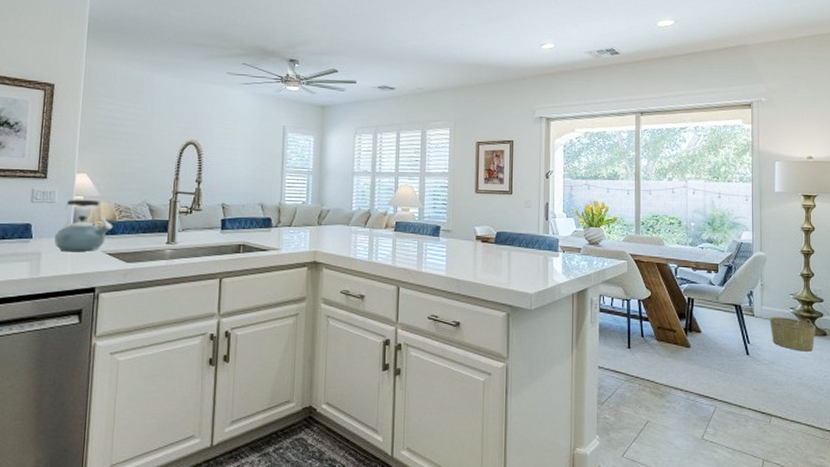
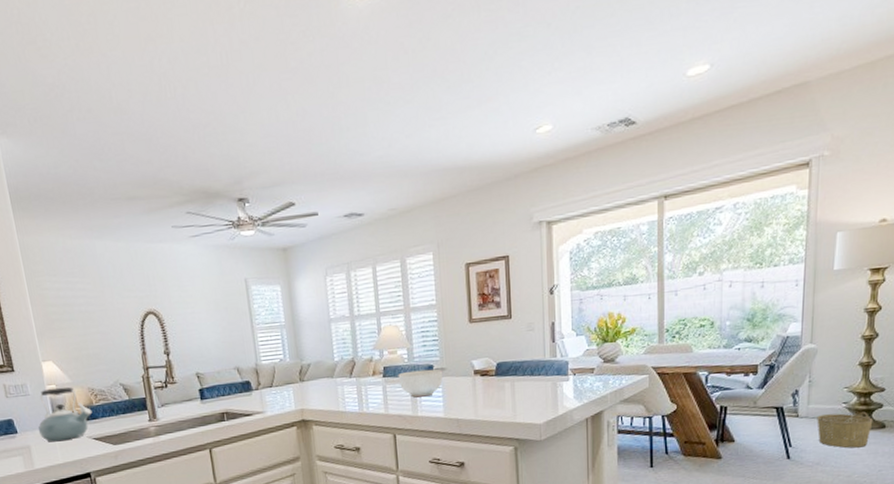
bowl: none [408,228,449,254] -> present [398,369,443,398]

